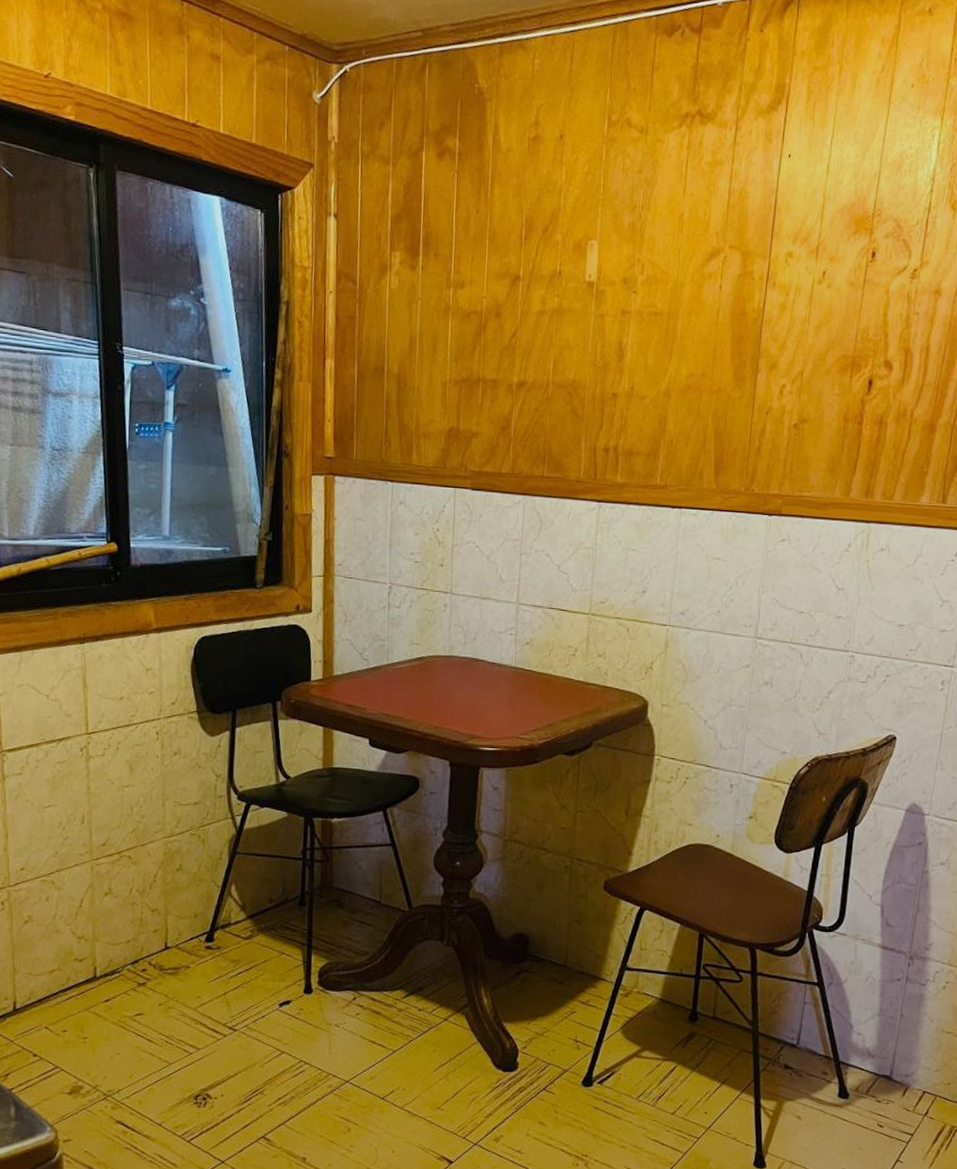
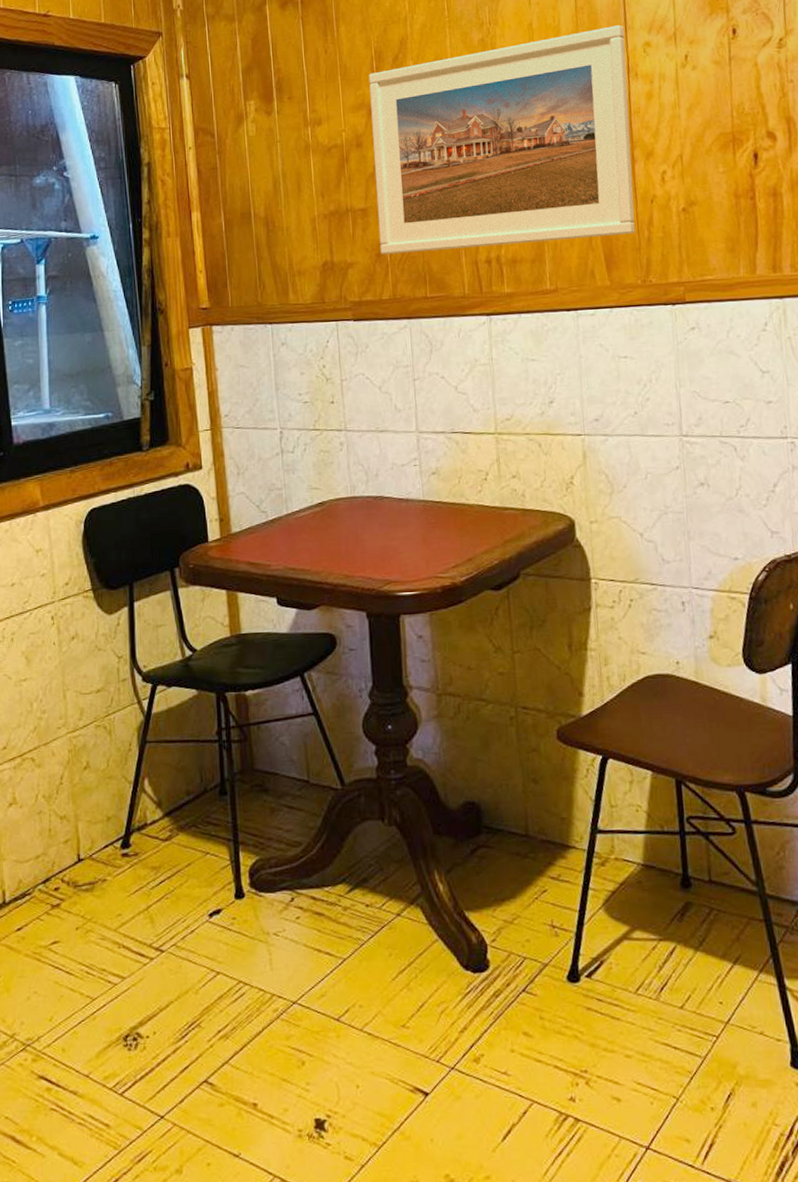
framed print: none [505,230,771,442] -> present [368,25,635,255]

